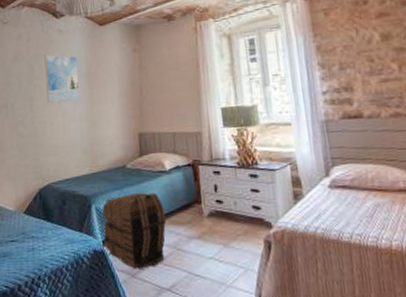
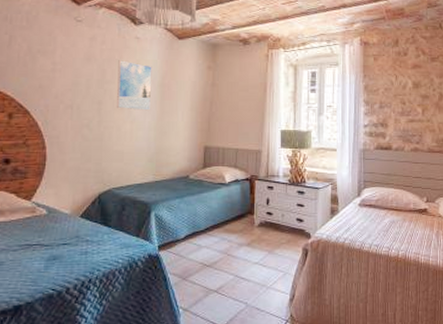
backpack: present [102,192,167,269] -> none [161,201,221,273]

